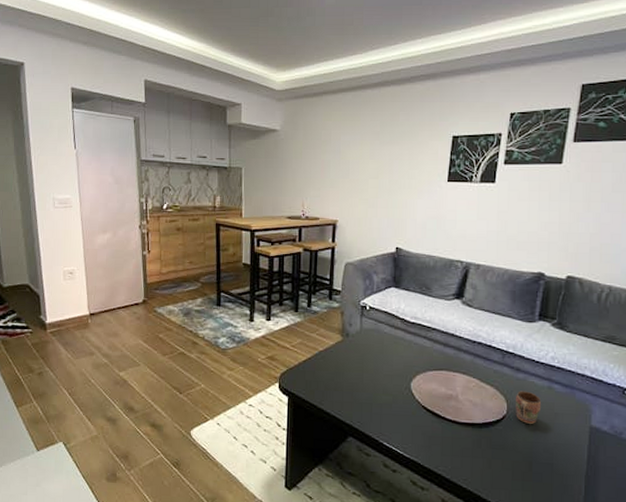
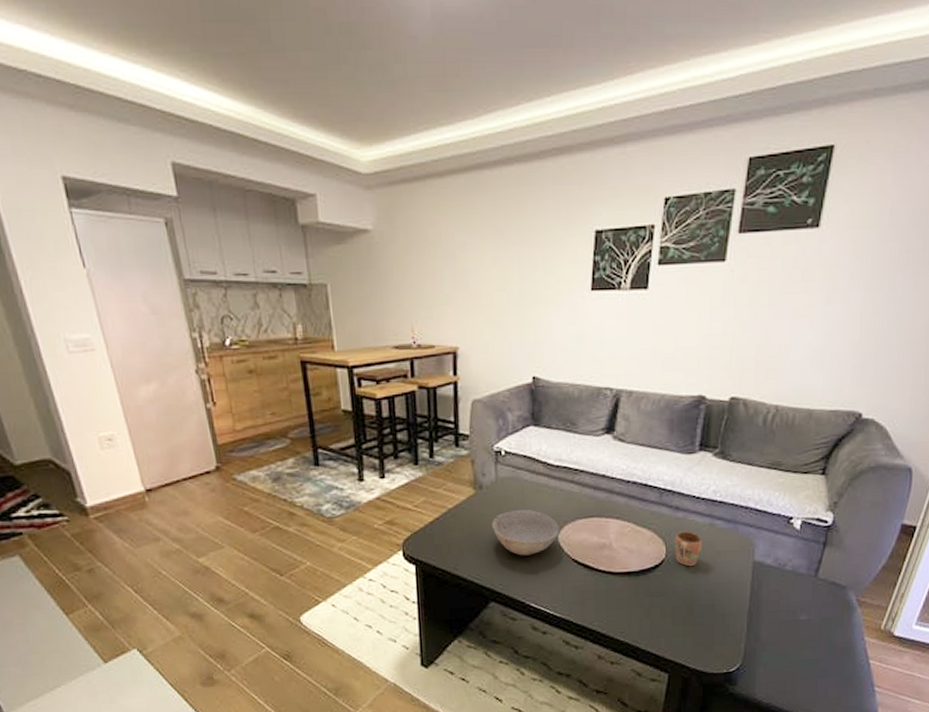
bowl: none [354,357,413,399] -> present [491,510,560,556]

